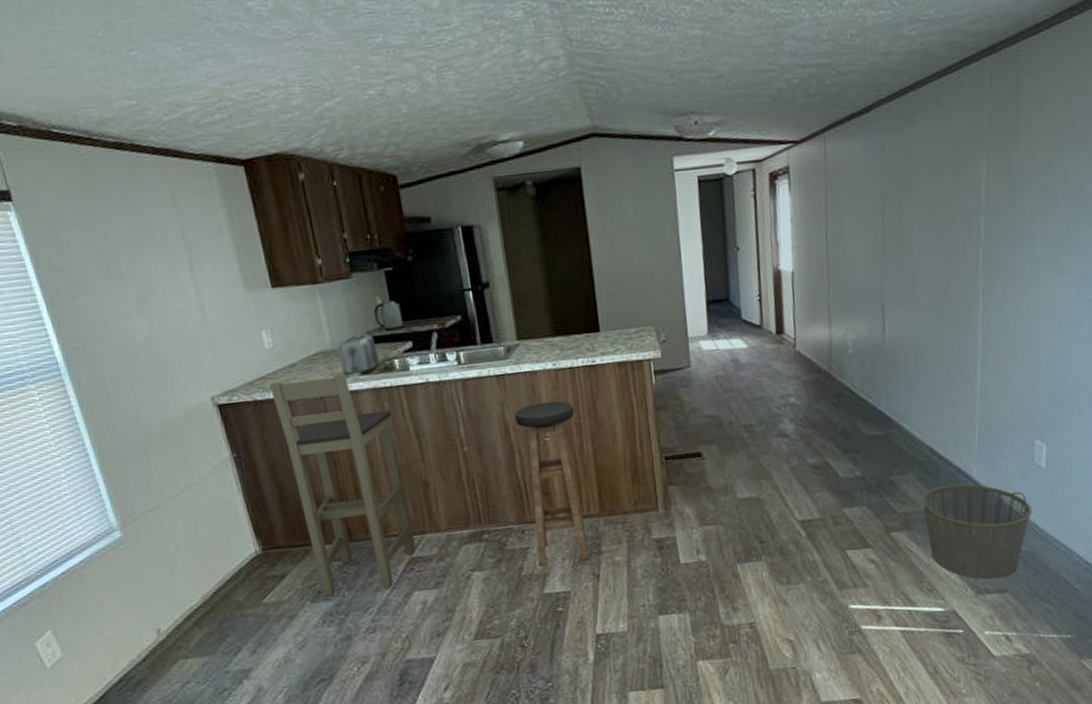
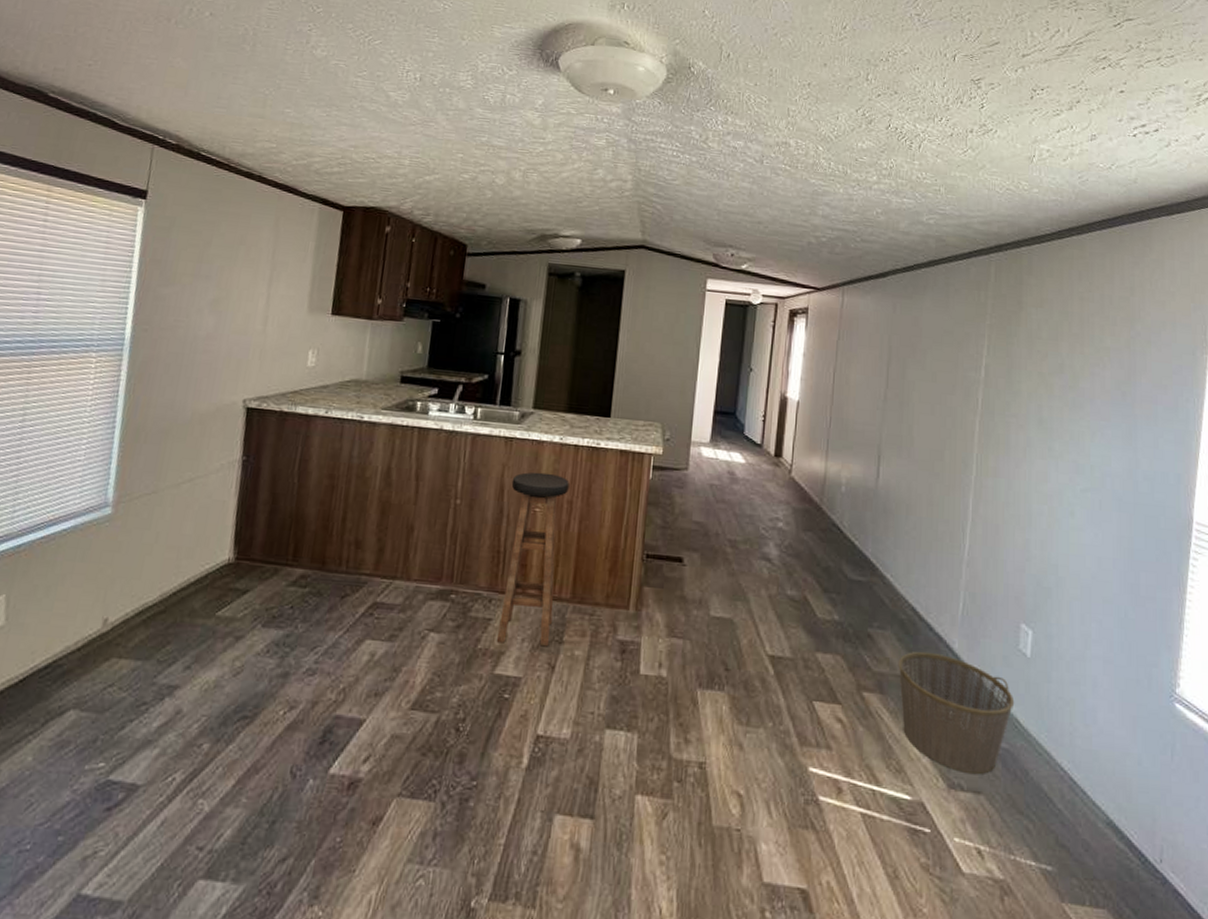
bar stool: present [269,373,416,598] -> none [277,398,401,630]
toaster: present [338,333,381,377] -> none [368,371,406,410]
kettle: present [373,300,403,331] -> none [411,347,437,376]

